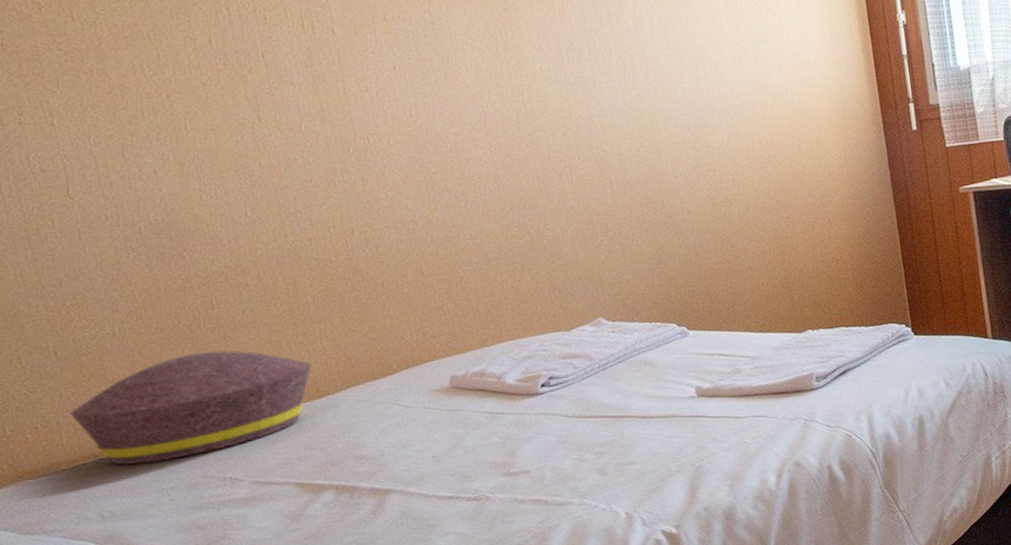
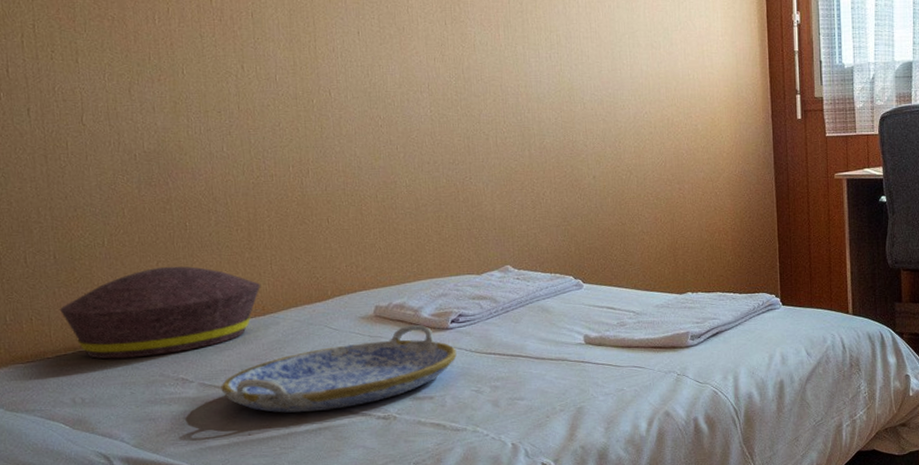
serving tray: none [277,392,552,506] -> present [221,324,457,413]

